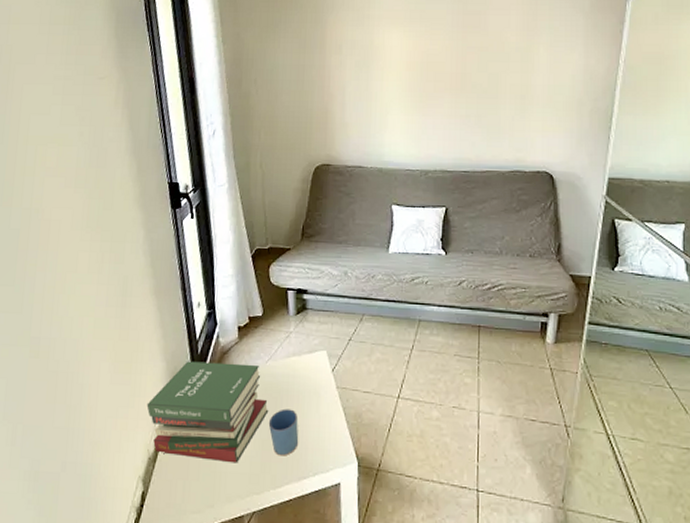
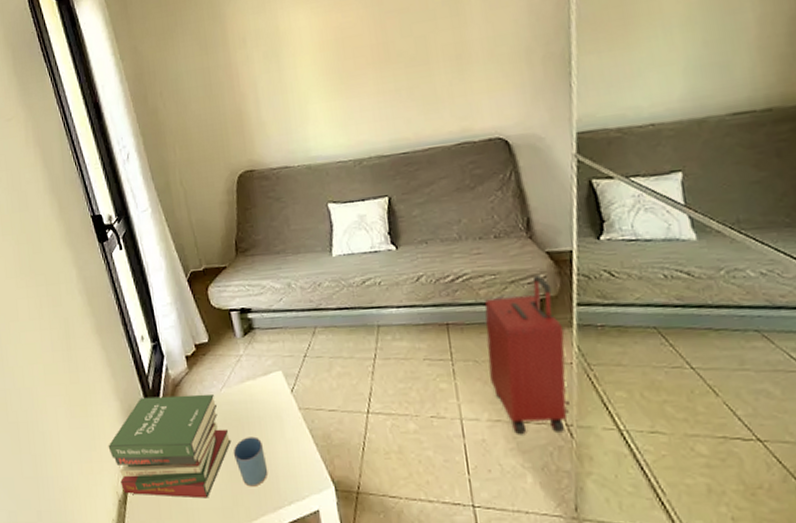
suitcase: none [509,294,575,432] -> present [484,275,567,434]

